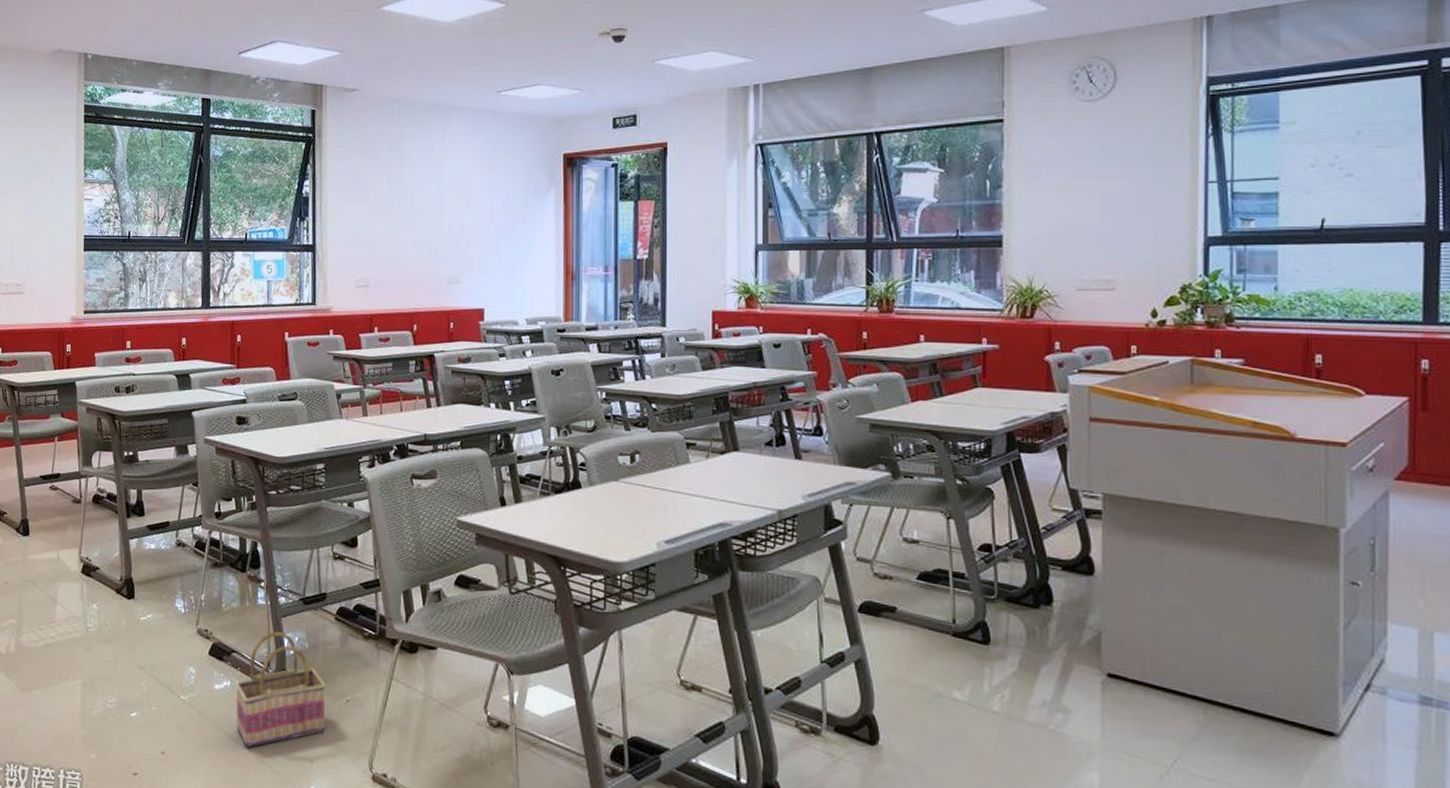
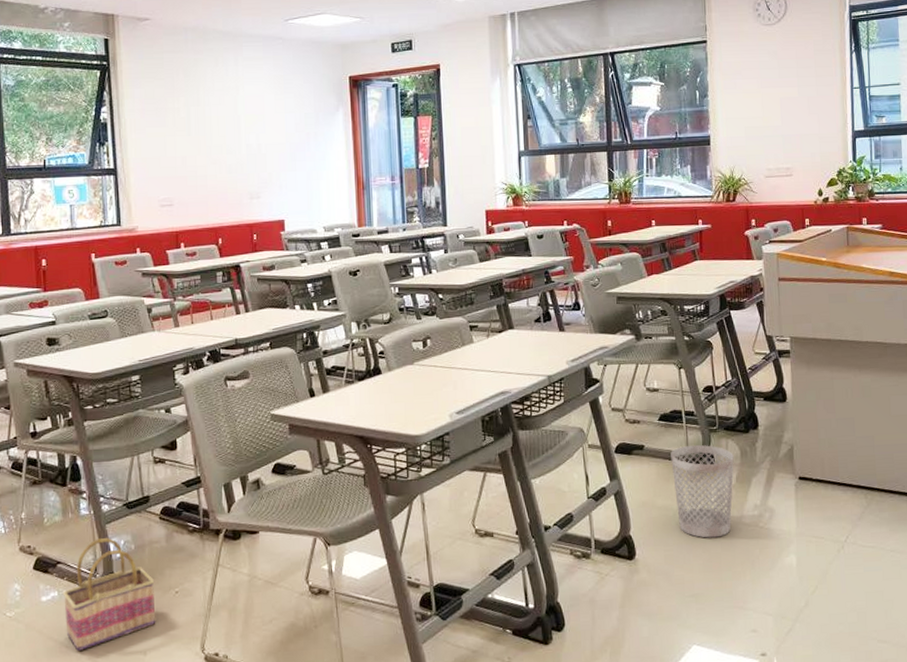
wastebasket: none [931,614,1017,735] -> present [670,445,734,538]

